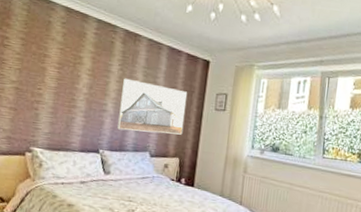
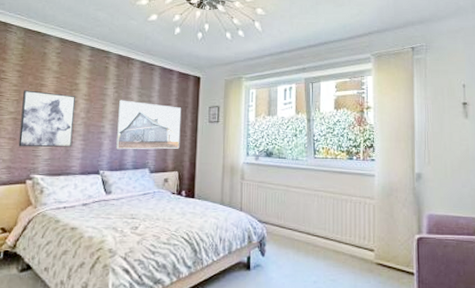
wall art: none [19,59,80,123] -> present [18,90,76,148]

